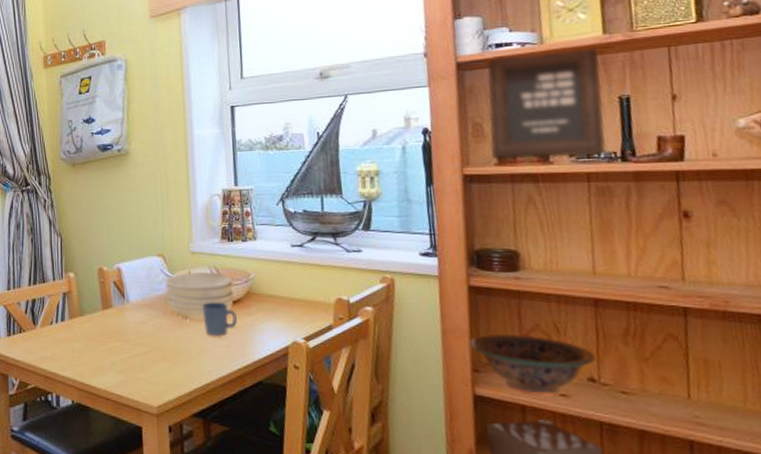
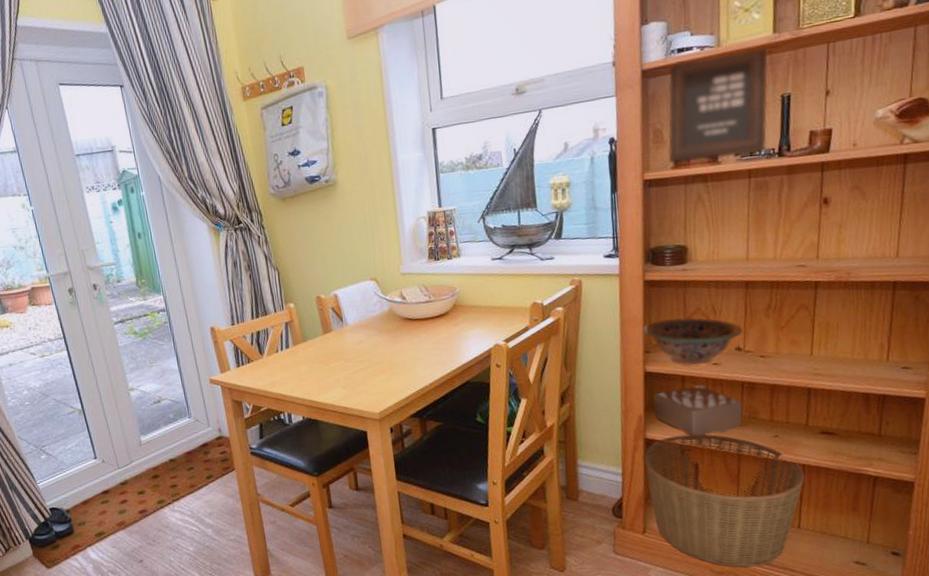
bowl: present [165,273,234,322] -> none [379,290,442,336]
mug: present [202,302,237,338] -> none [414,316,446,348]

